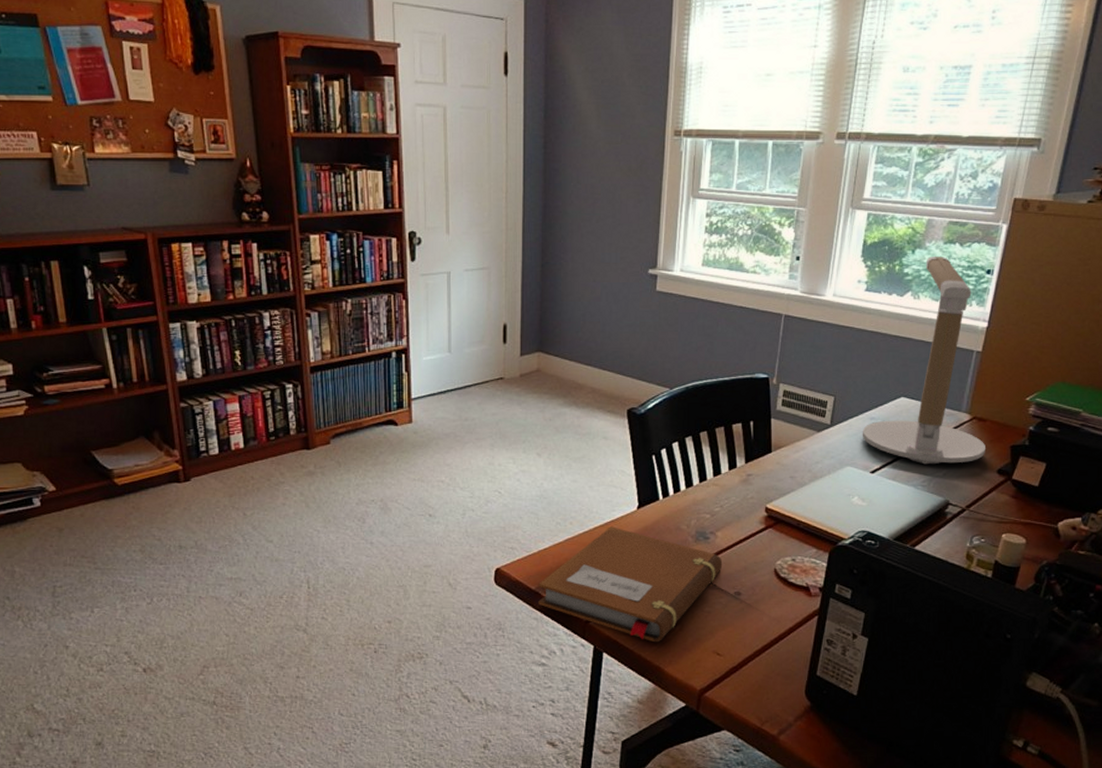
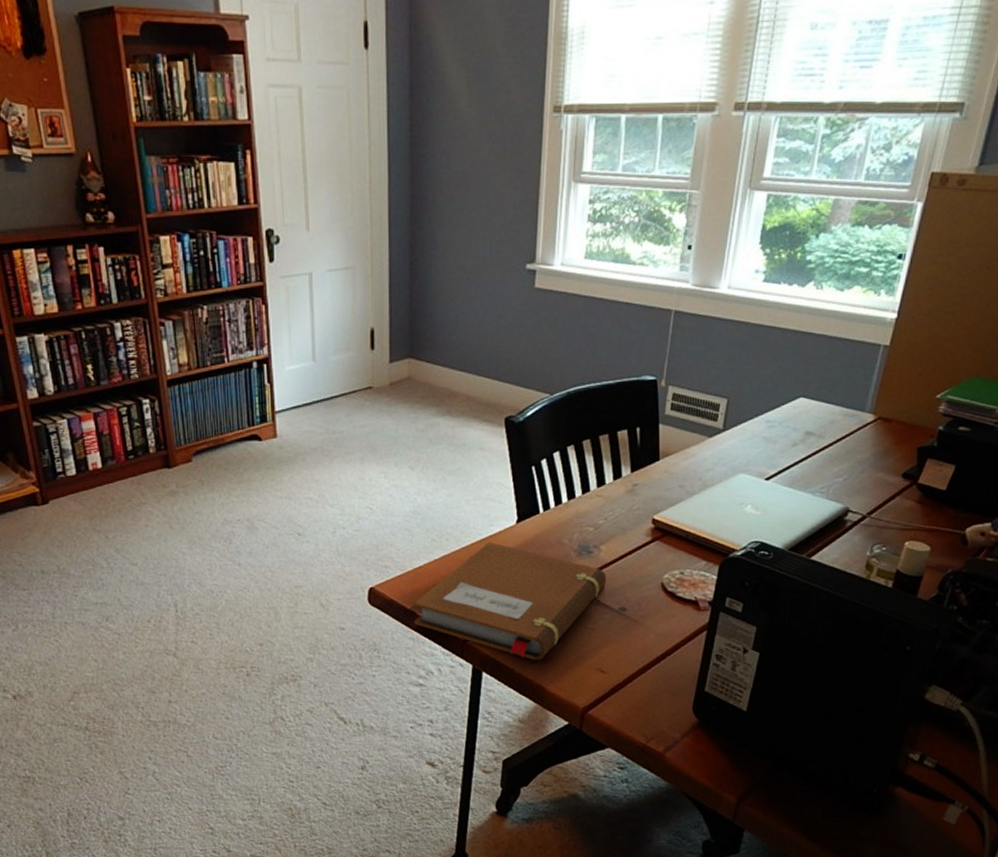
desk lamp: present [862,257,985,465] -> none [756,241,890,470]

